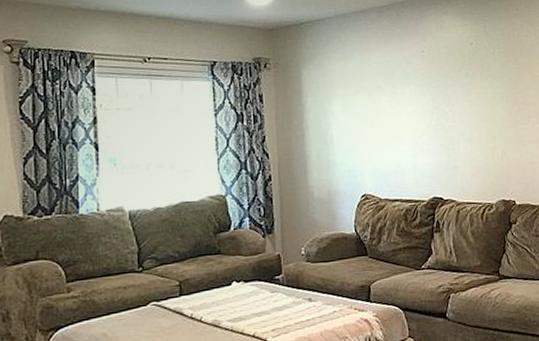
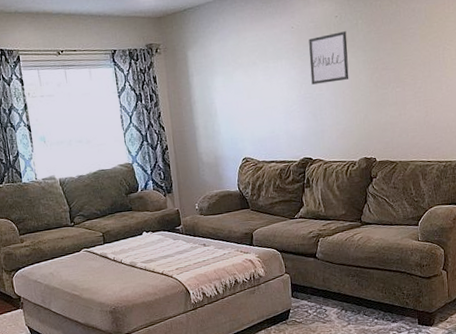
wall art: none [441,59,486,115] -> present [309,31,349,85]

